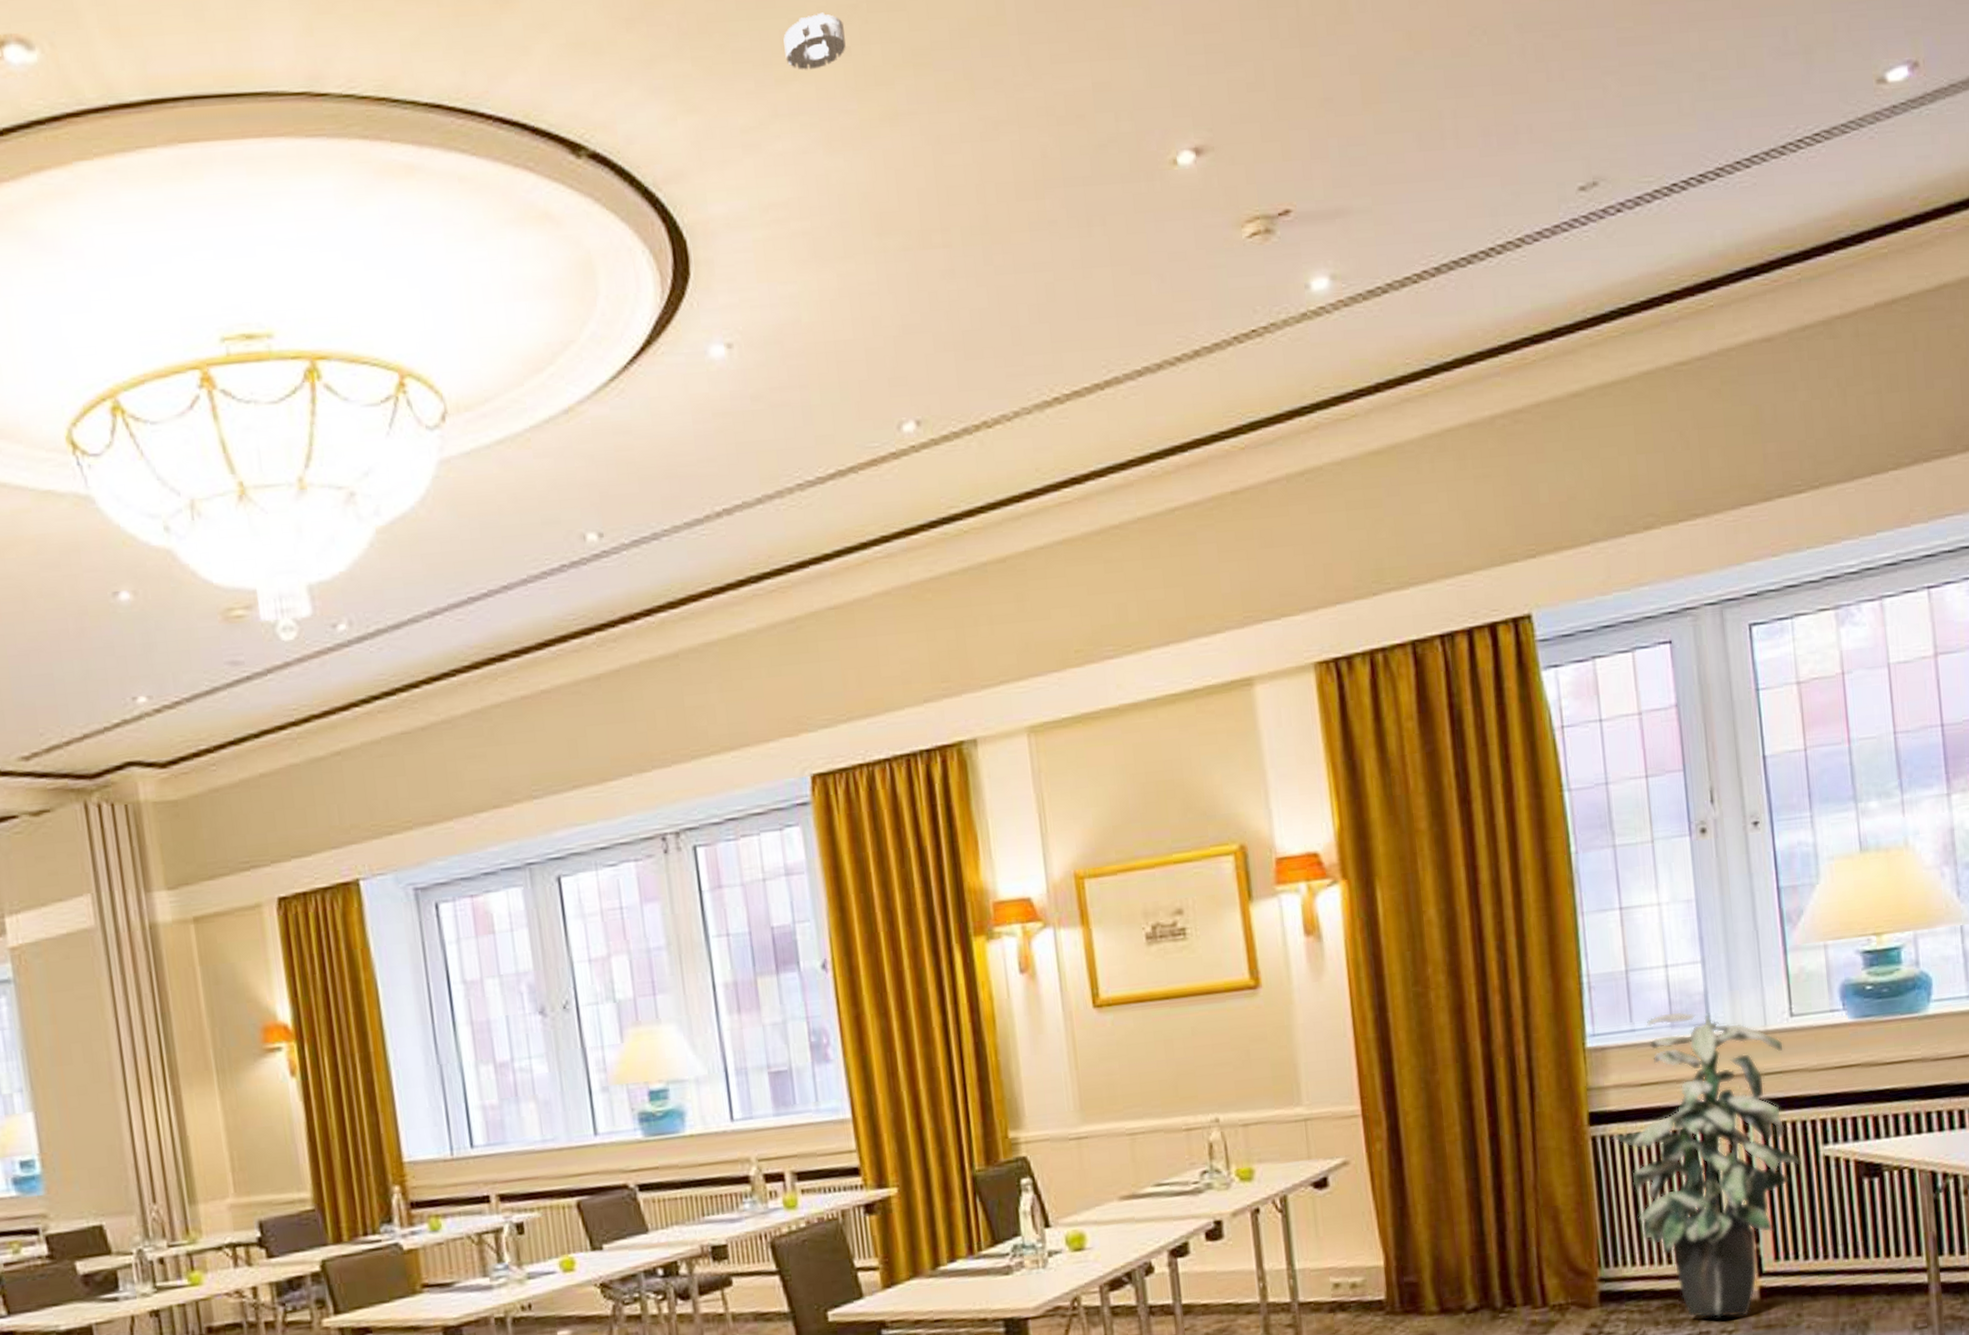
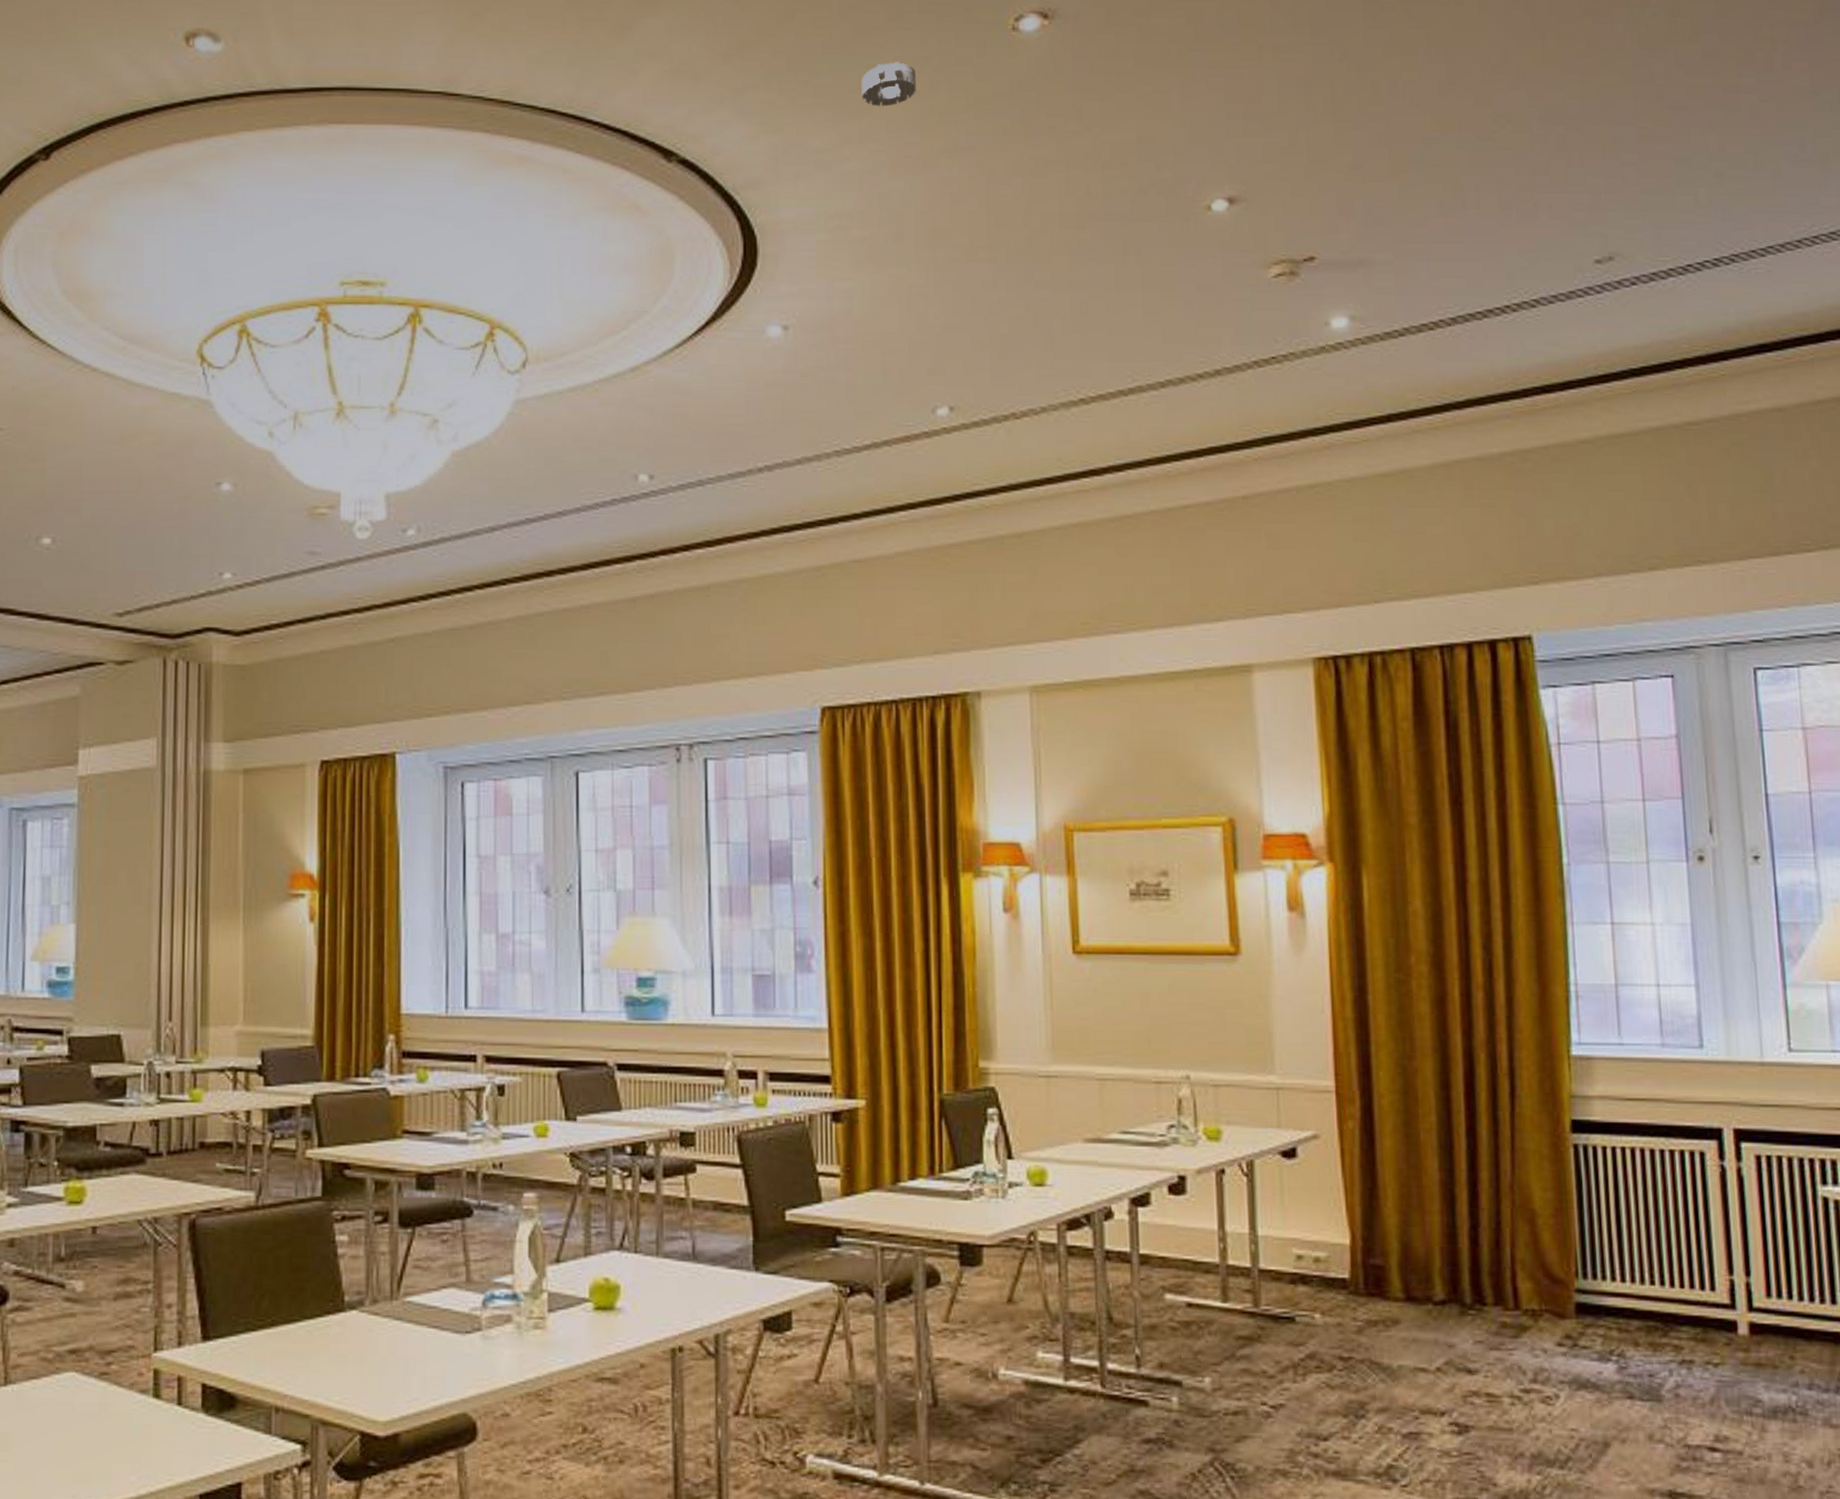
indoor plant: present [1612,1011,1801,1318] -> none [1595,1030,1798,1350]

